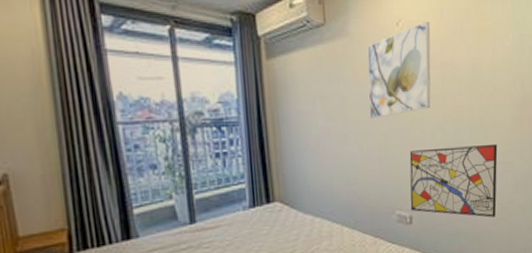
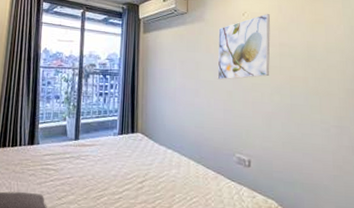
wall art: present [409,143,498,218] -> none [249,107,333,173]

